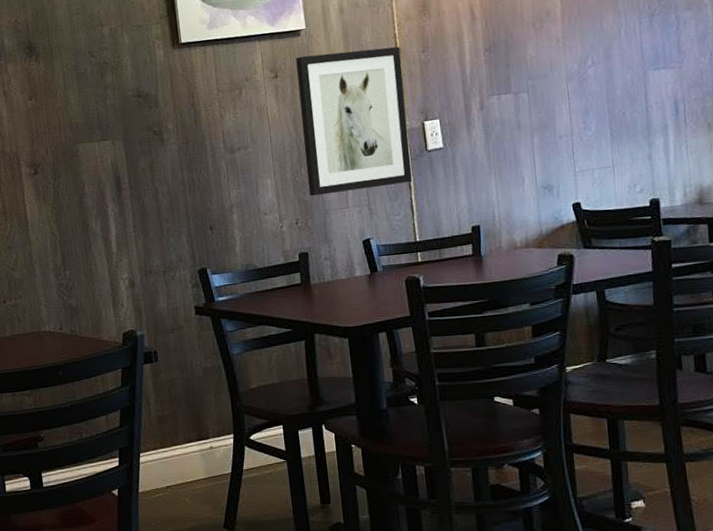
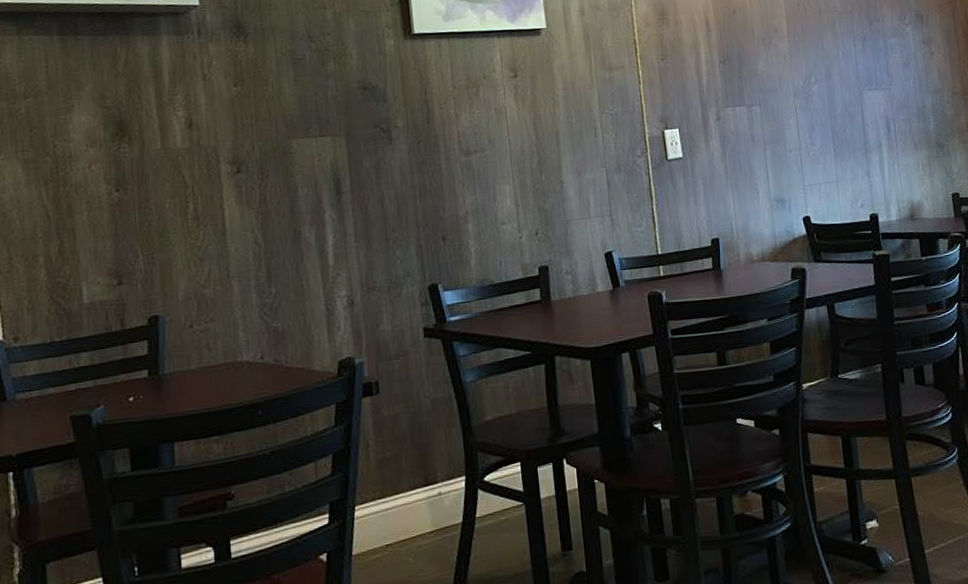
wall art: present [296,46,413,196] -> none [536,52,654,205]

